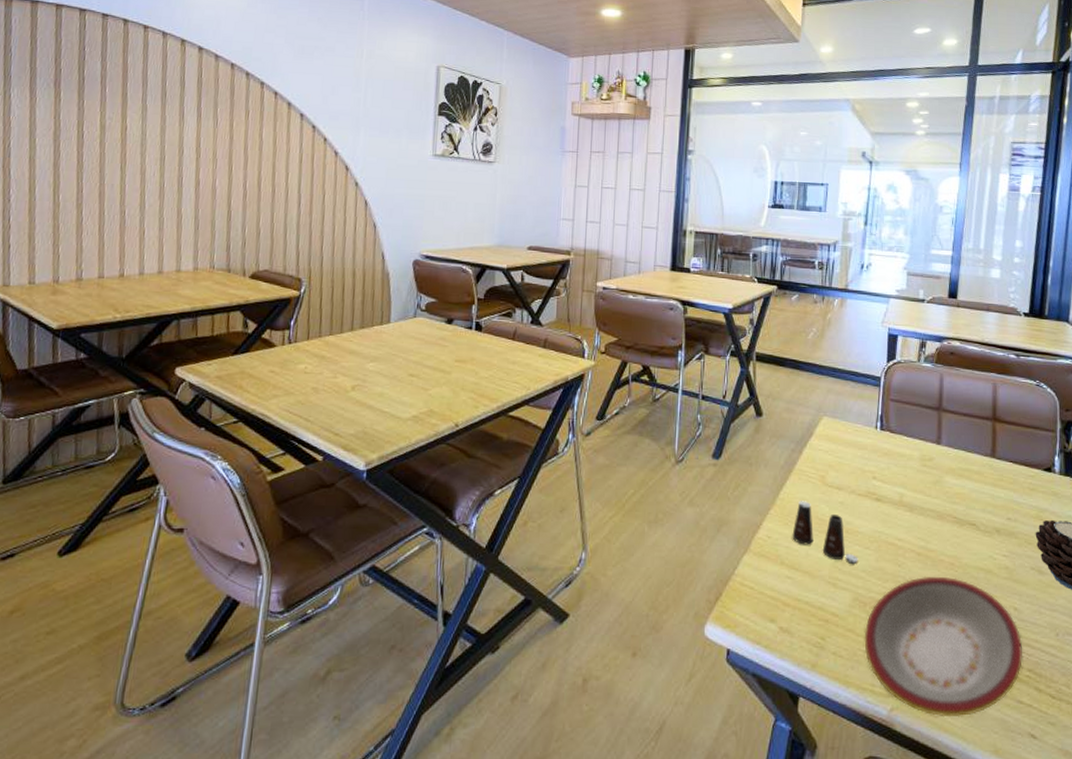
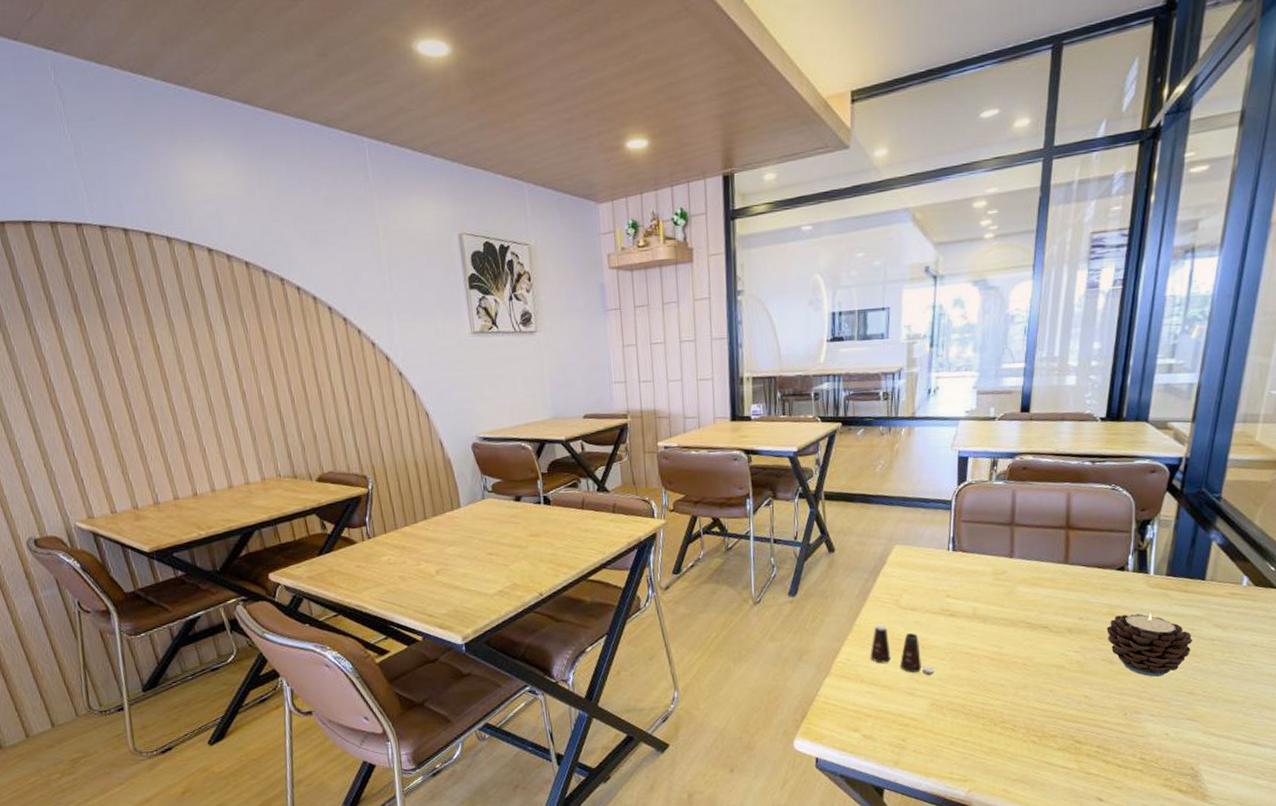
plate: present [864,576,1023,717] -> none [942,676,1093,793]

